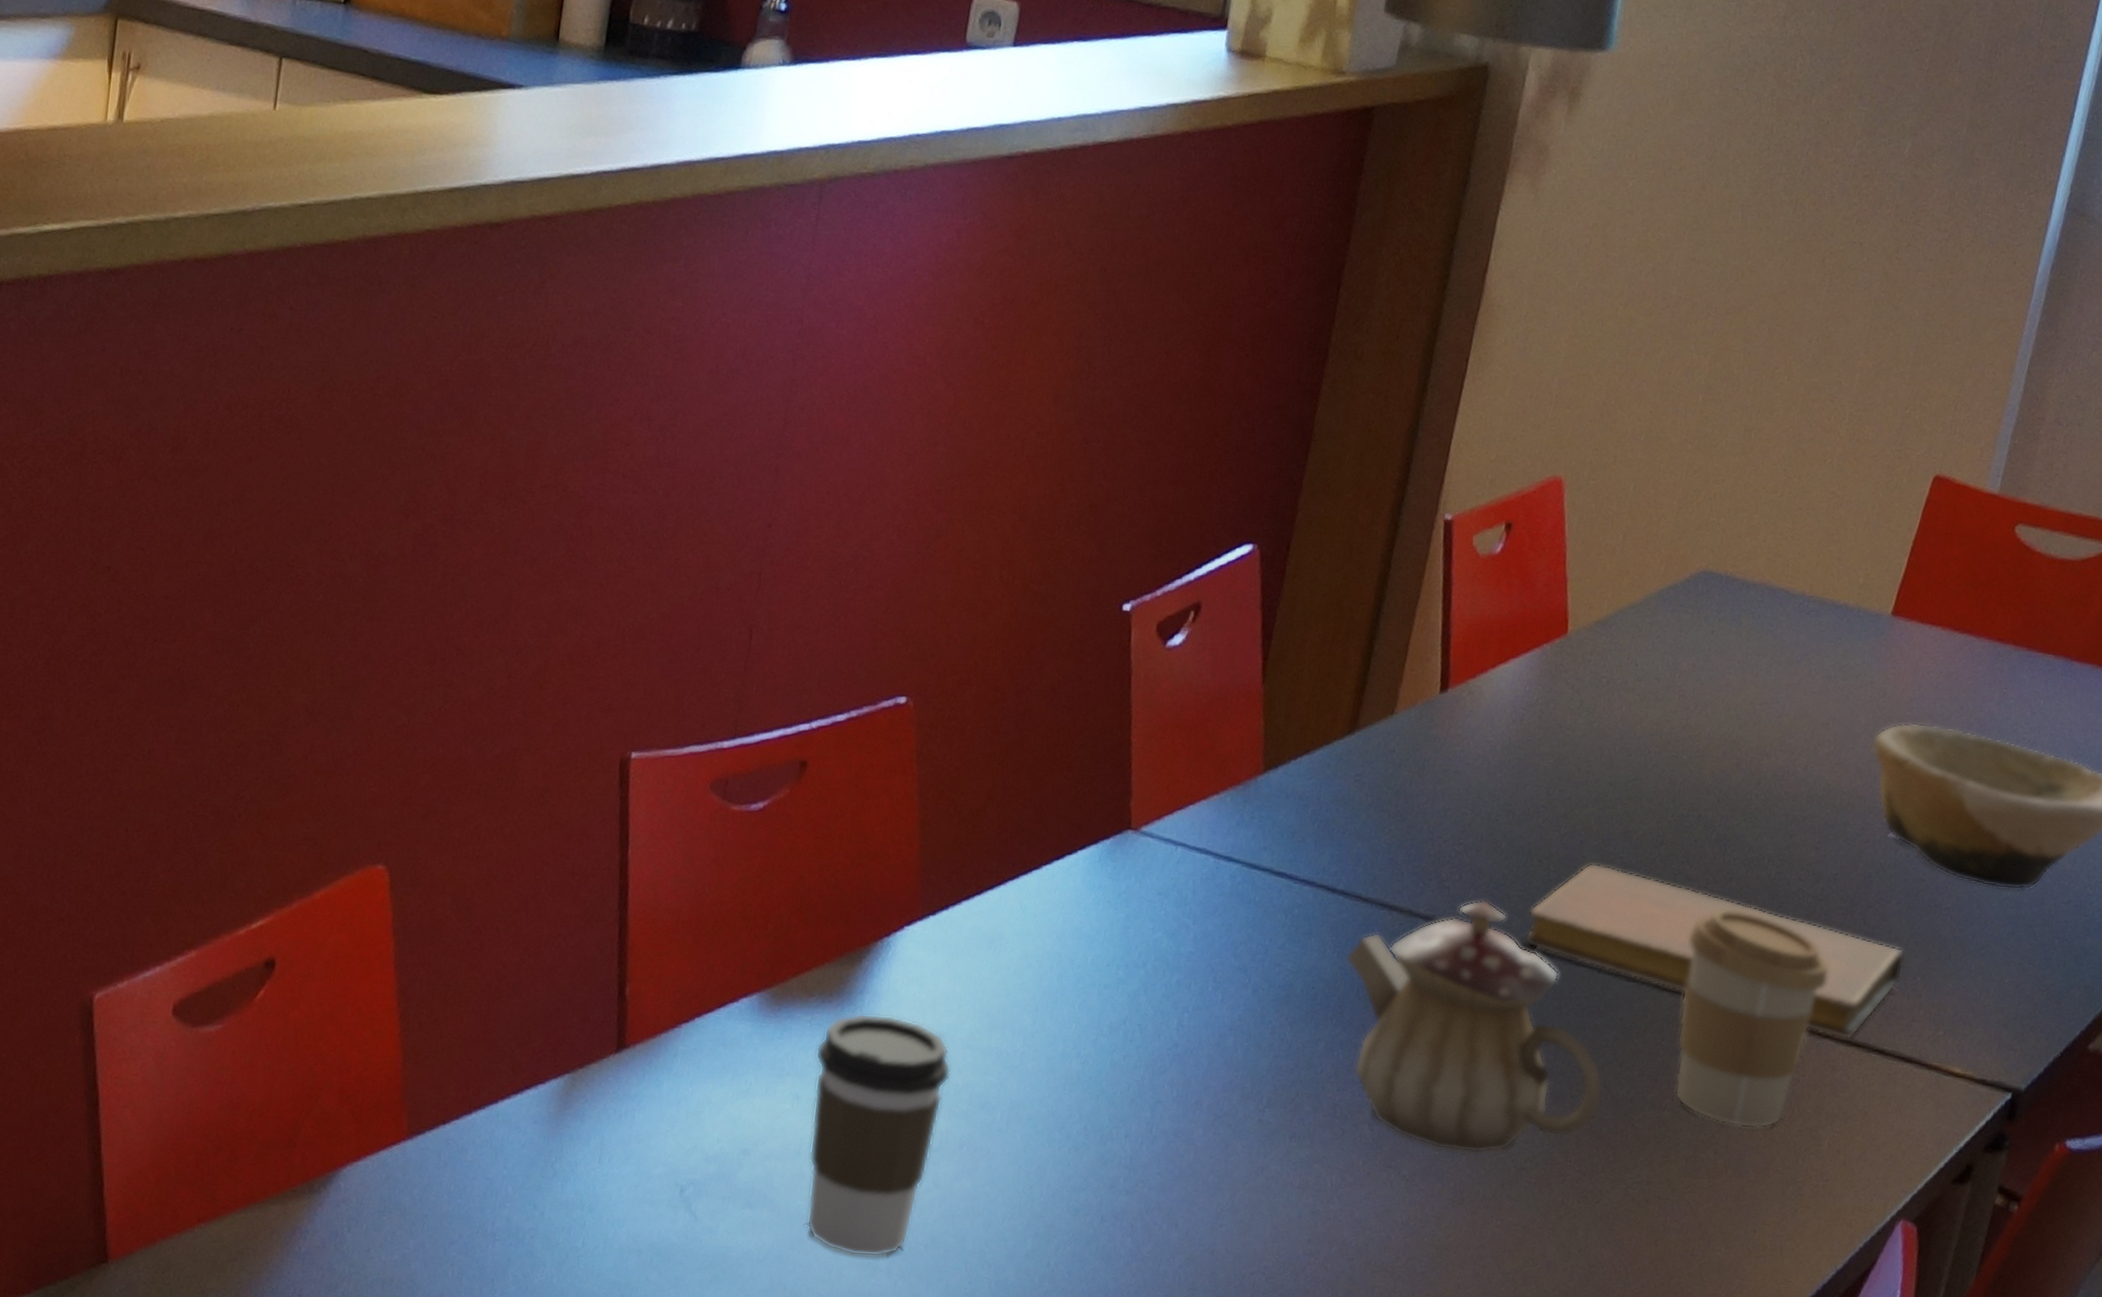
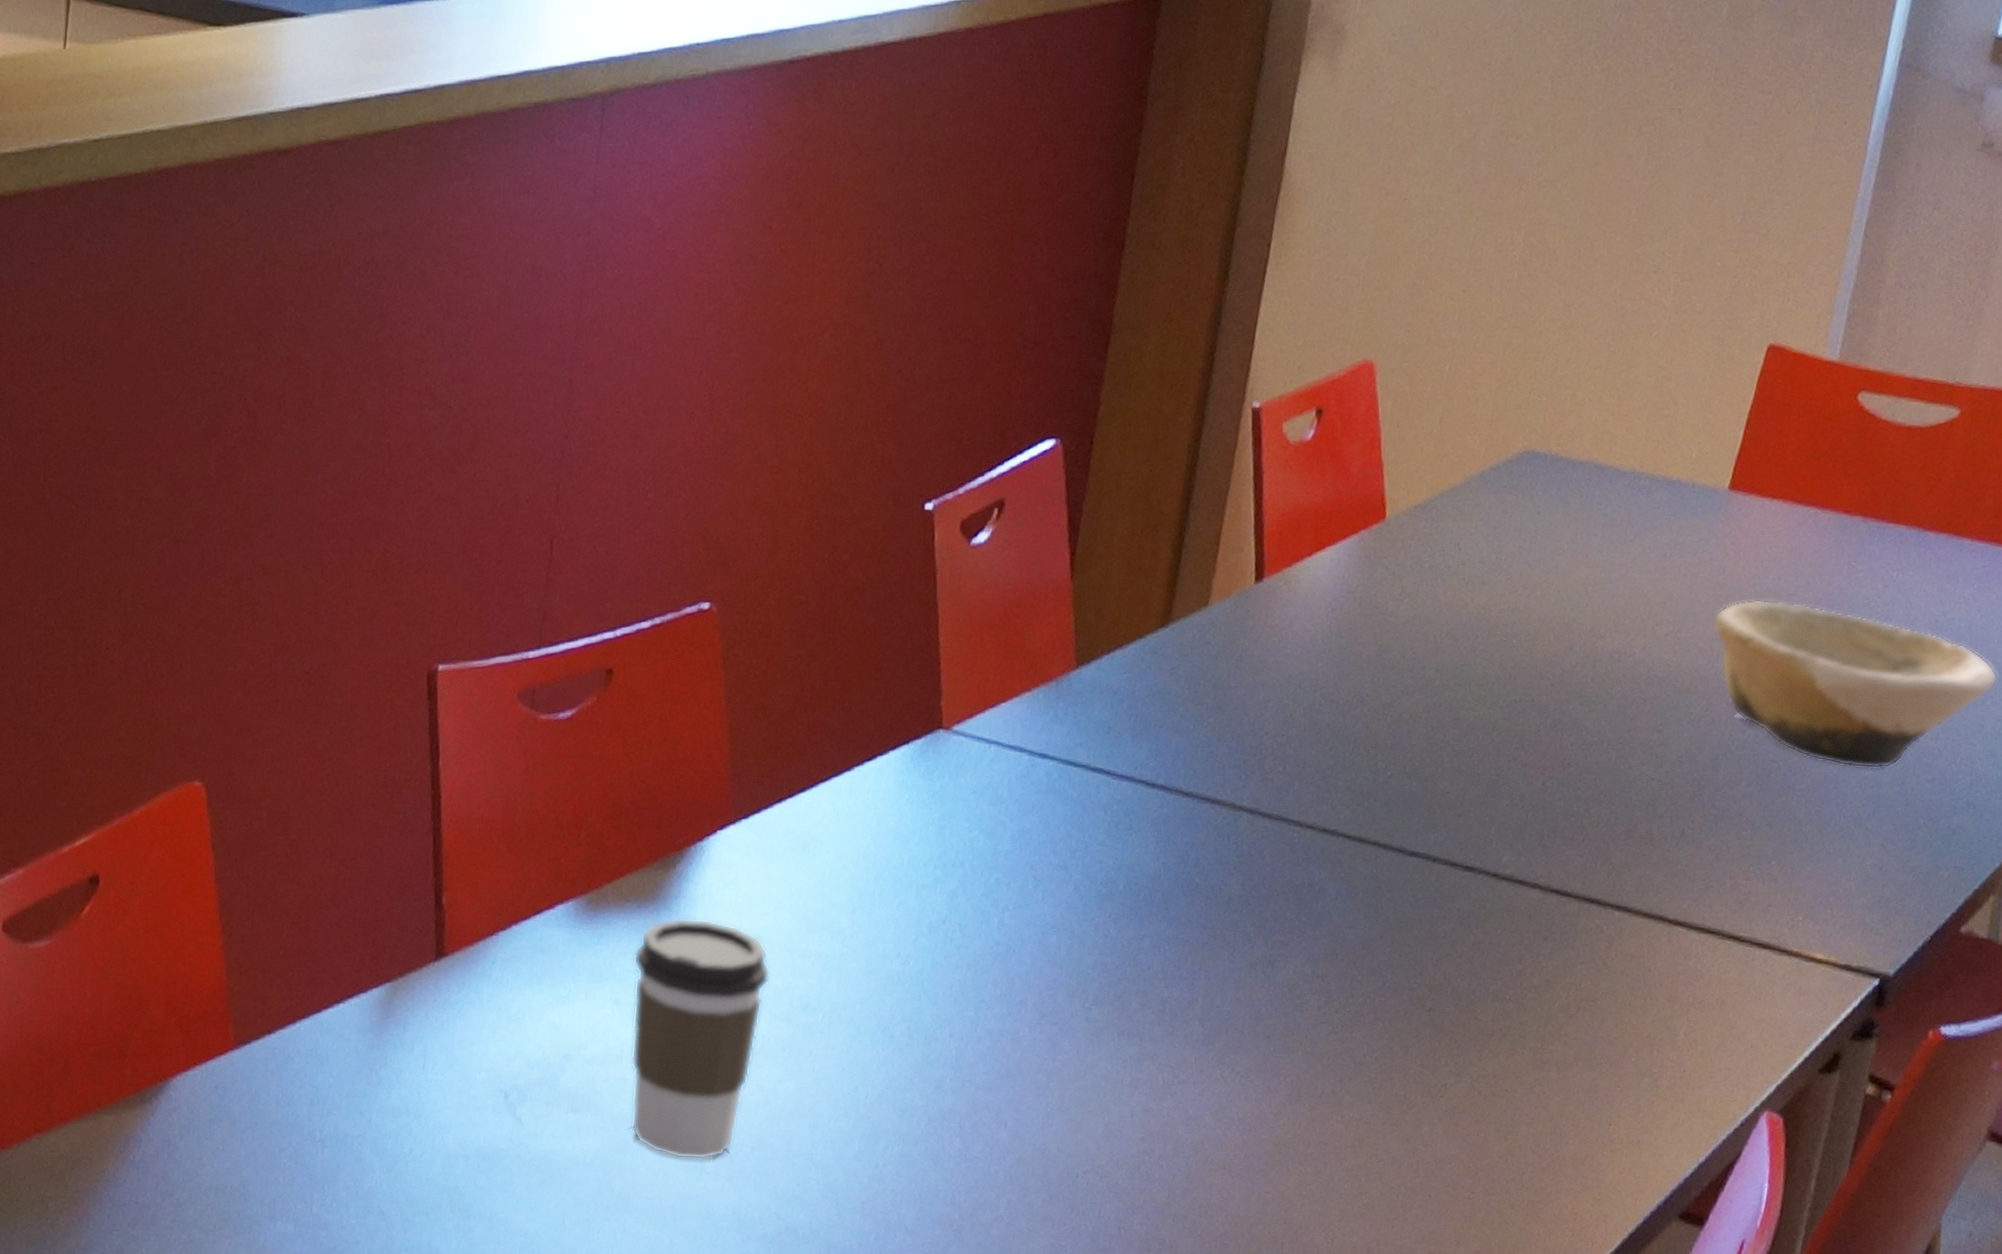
teapot: present [1345,900,1603,1153] -> none [1168,791,1443,1049]
notebook: present [1524,863,1906,1039] -> none [1354,751,1759,926]
coffee cup: present [1675,910,1828,1129] -> none [1518,796,1676,1019]

